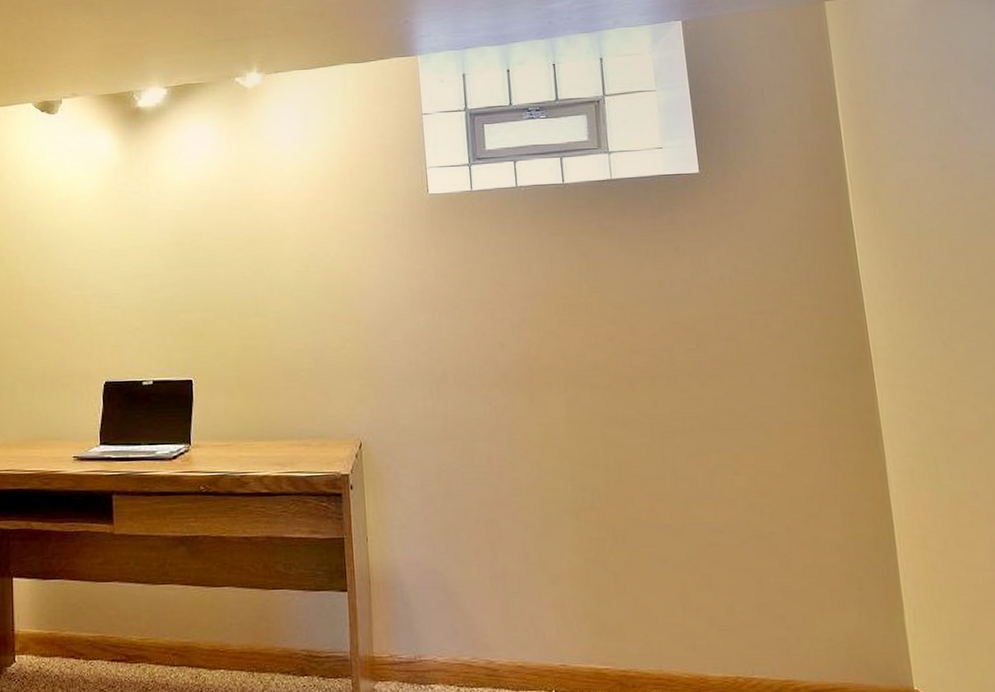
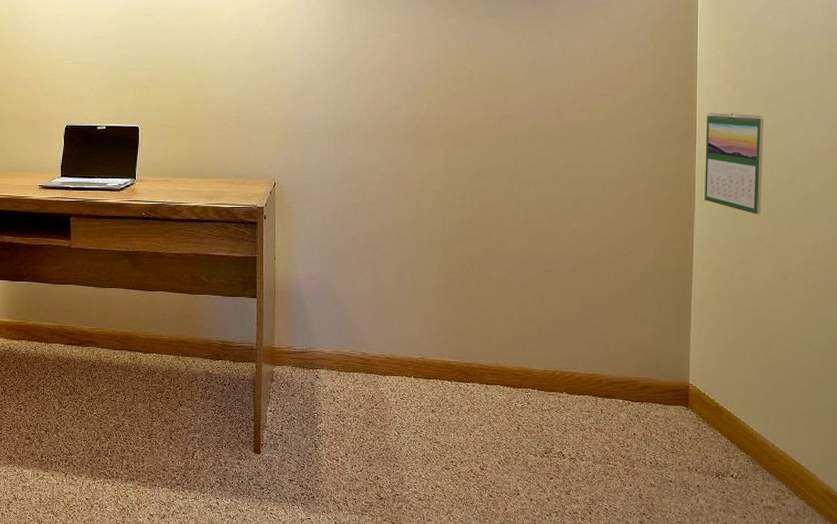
calendar: none [882,335,970,463] -> present [705,112,764,215]

